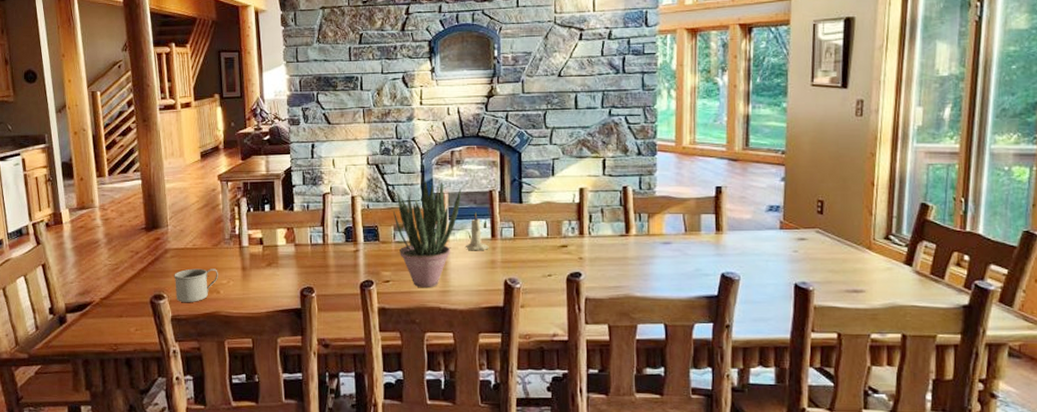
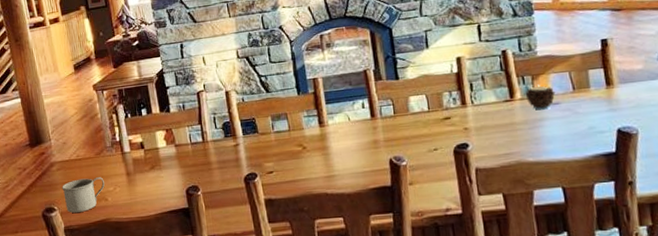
potted plant: present [393,181,462,288] -> none [269,67,336,176]
candle: present [466,212,489,250] -> none [346,94,370,133]
candle: none [640,223,668,248] -> present [525,84,556,110]

